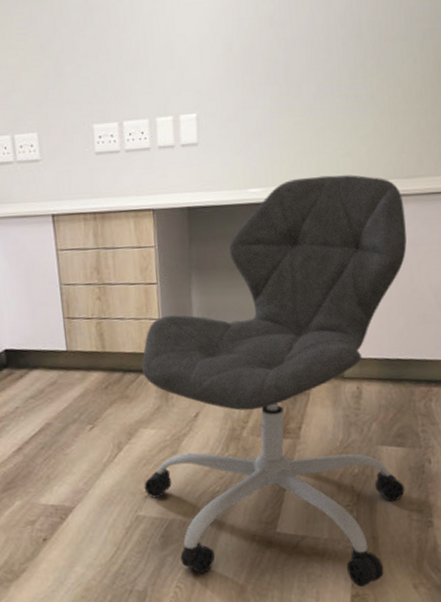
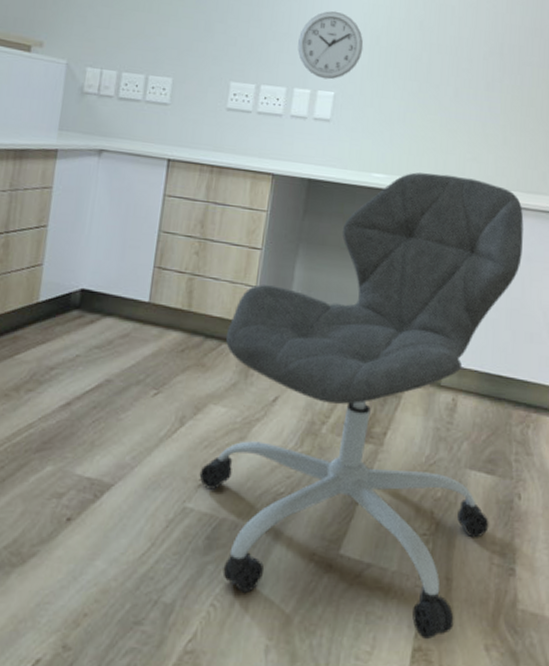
wall clock: none [150,25,217,102] -> present [298,11,364,80]

